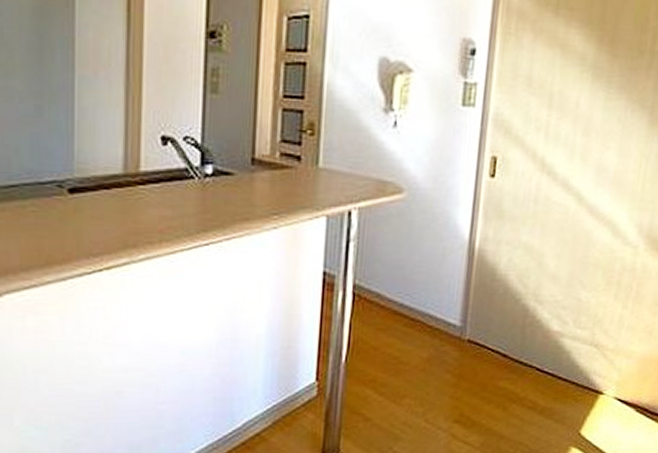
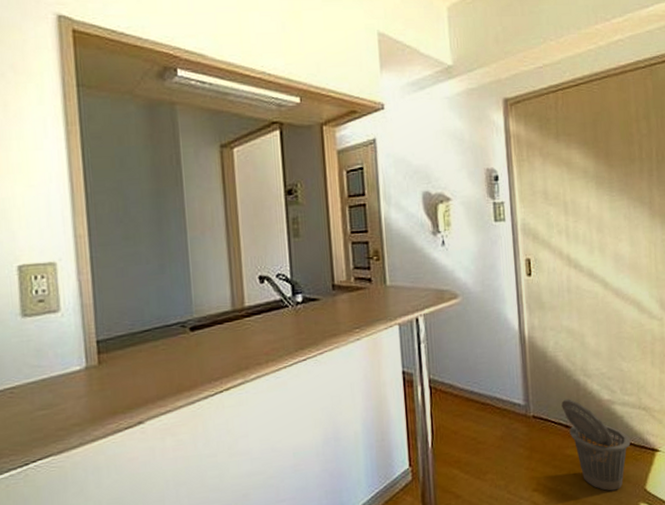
laundry basket: none [503,325,574,431] -> present [561,399,631,491]

